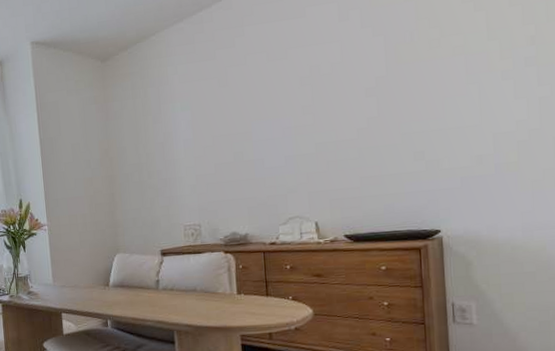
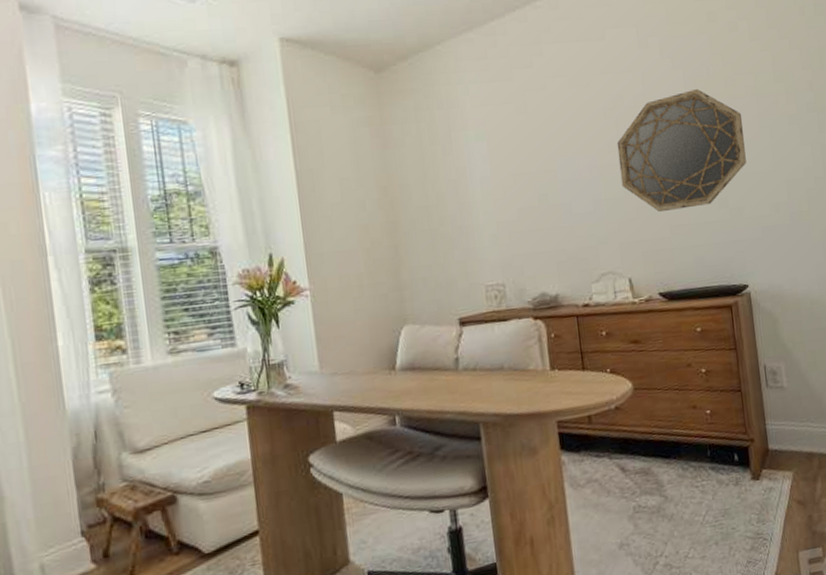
home mirror: none [311,52,448,166] -> present [616,88,746,213]

